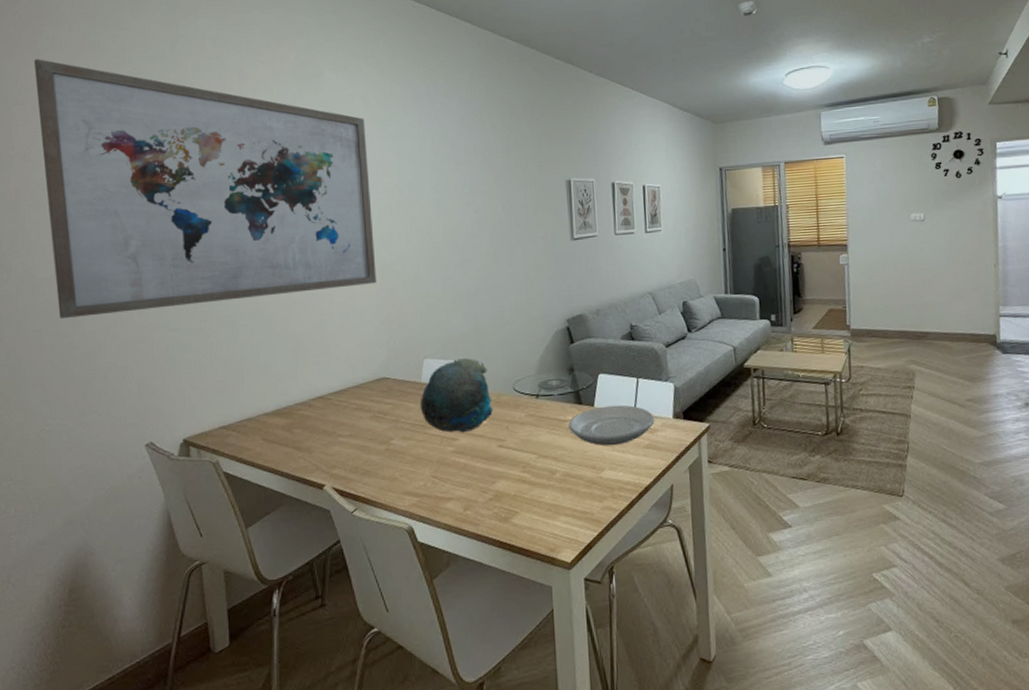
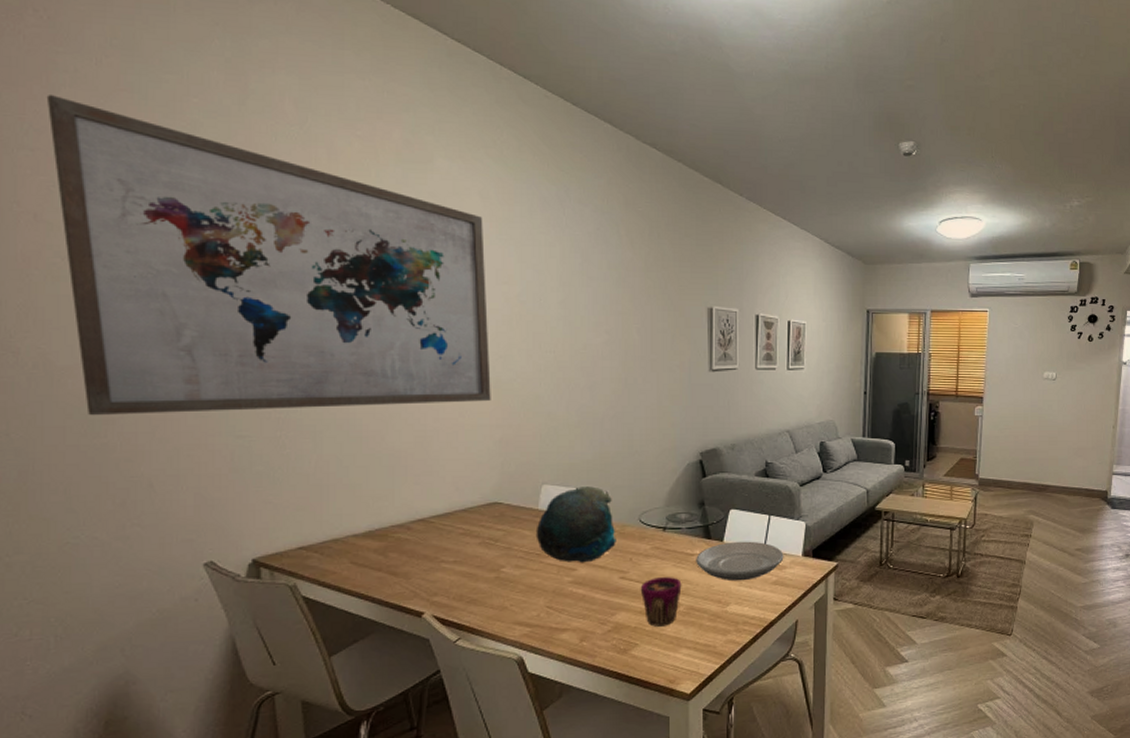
cup: none [517,444,557,495] -> present [640,577,682,627]

